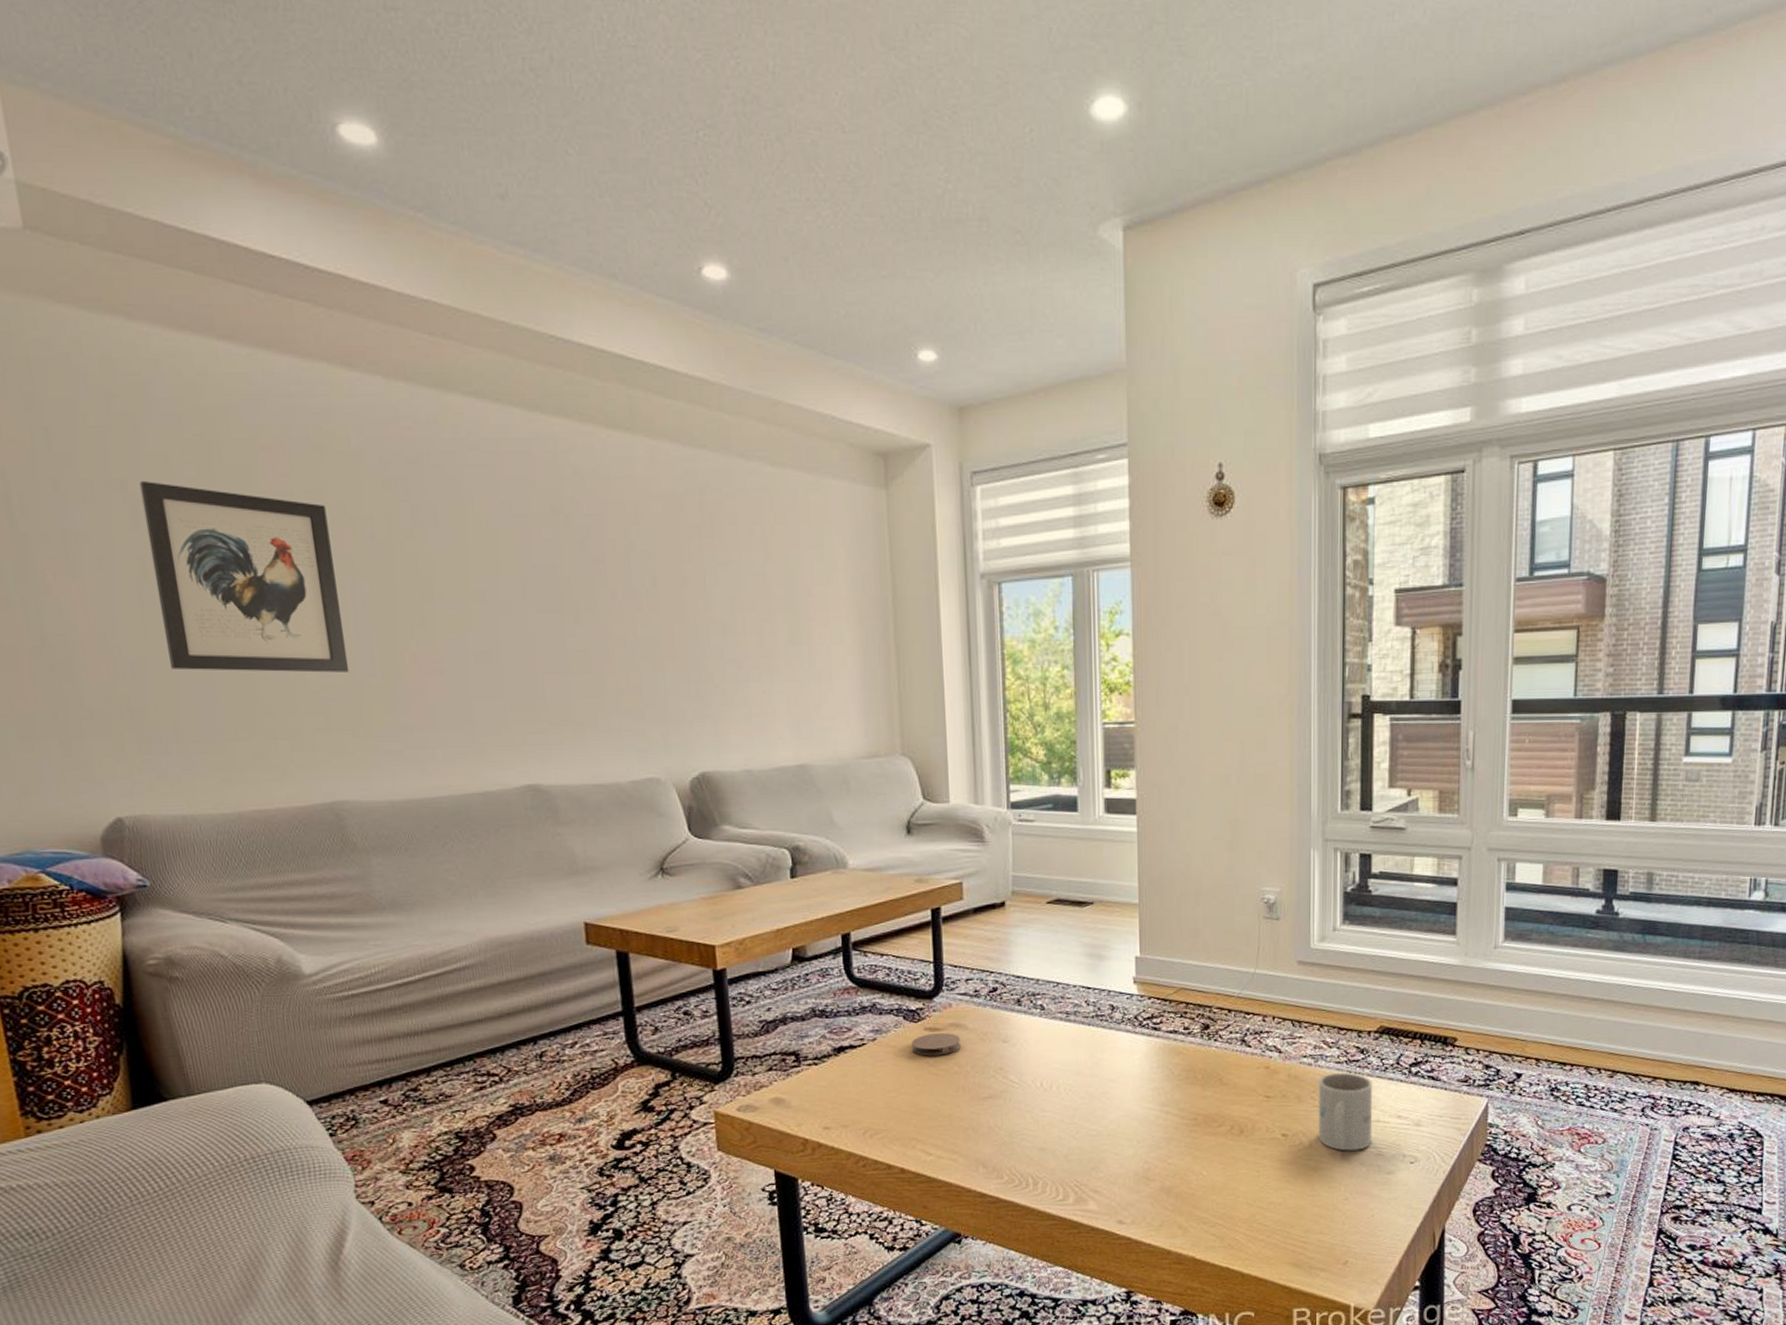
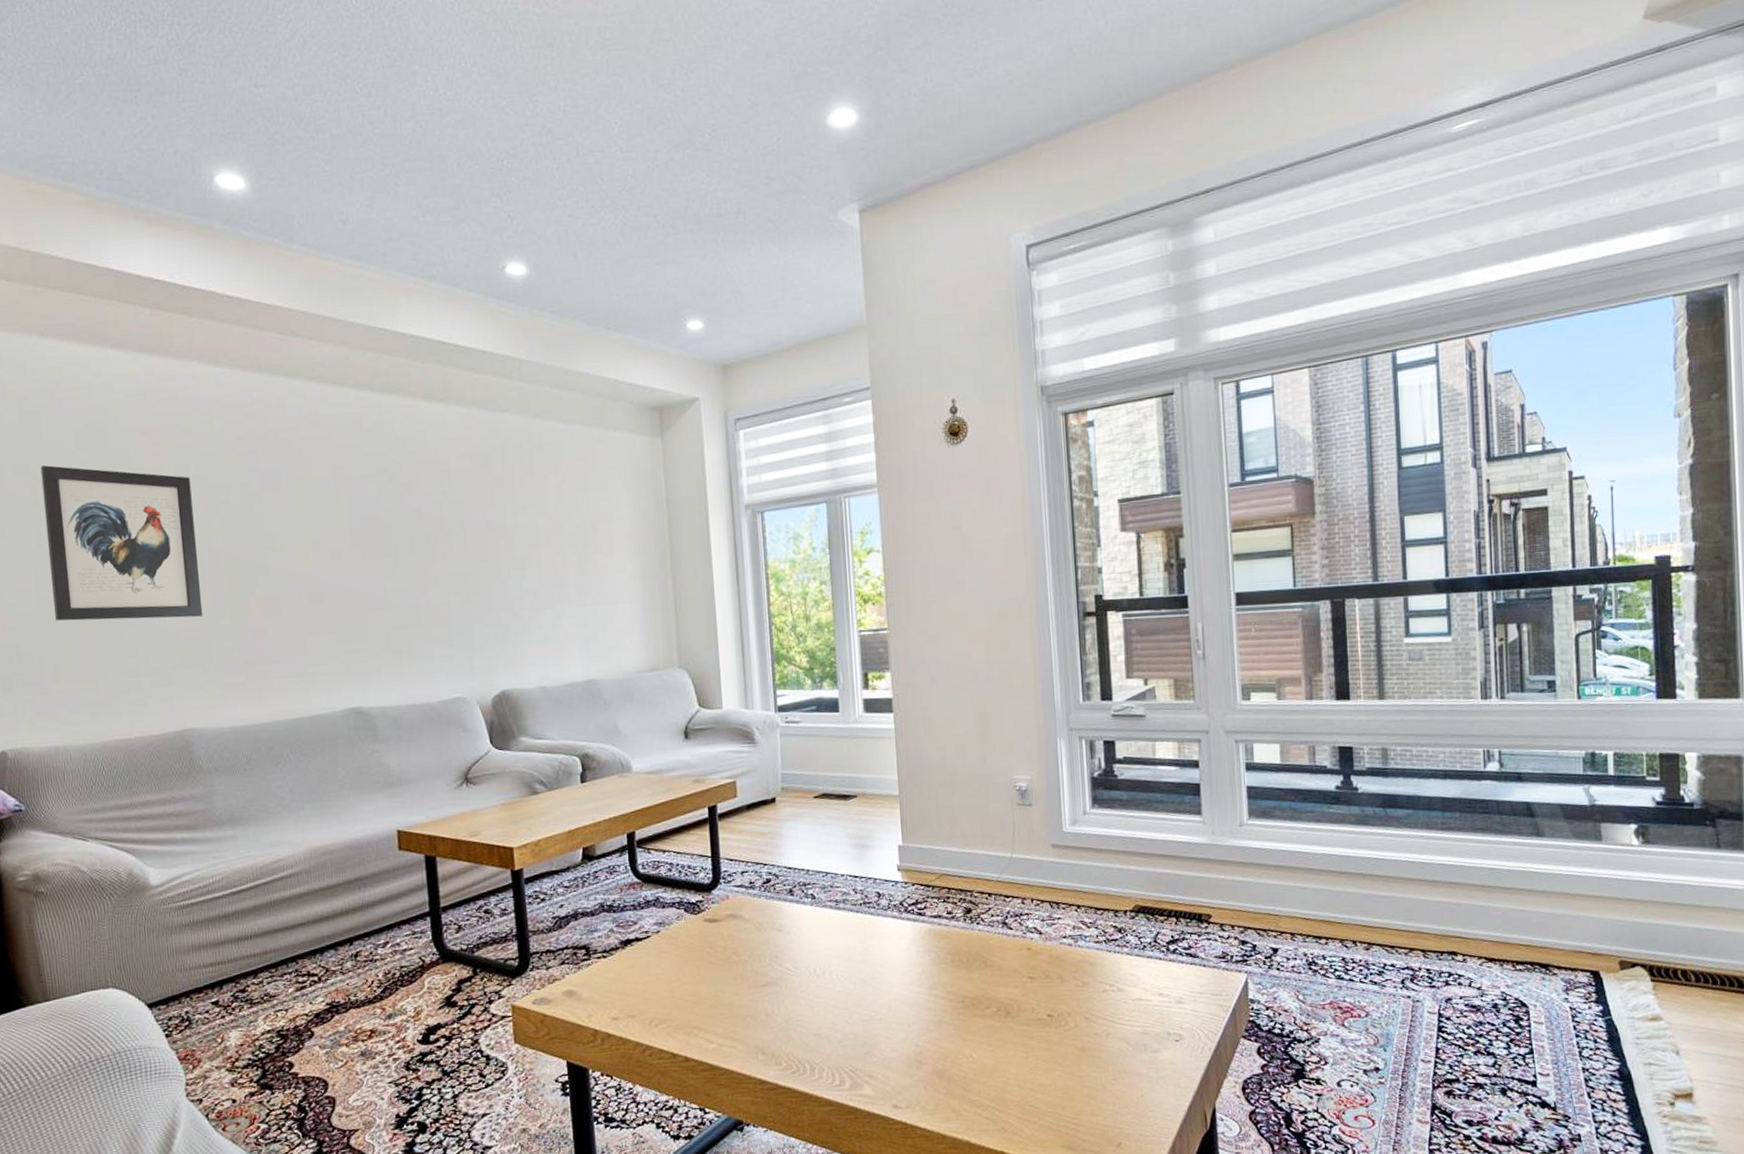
coaster: present [912,1033,960,1056] -> none [693,923,738,947]
mug: present [1318,1072,1373,1151] -> none [1079,951,1136,1030]

